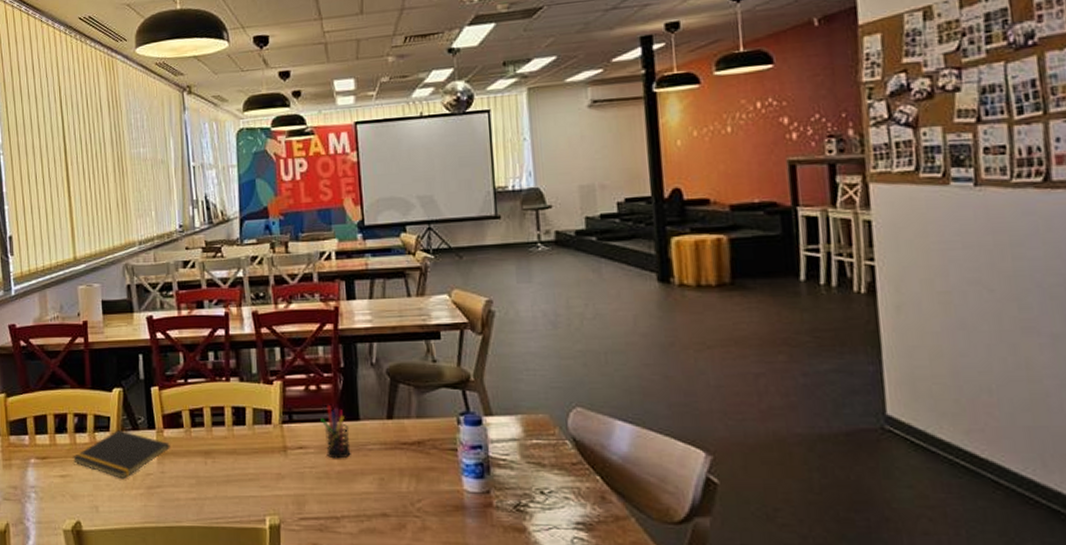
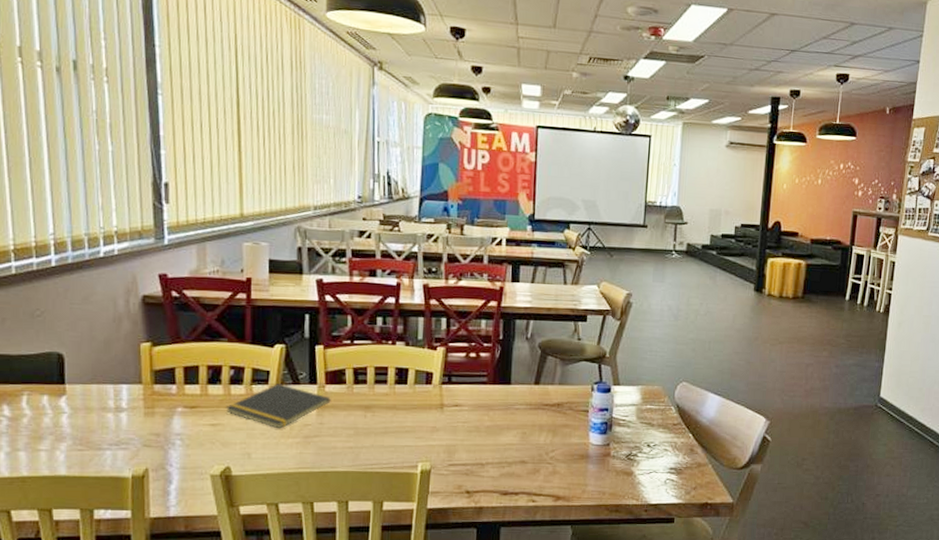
pen holder: present [320,405,351,459] -> none [477,371,501,416]

